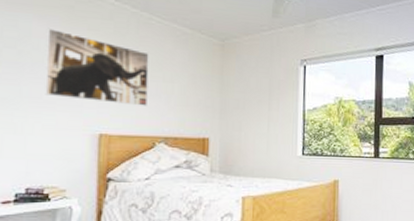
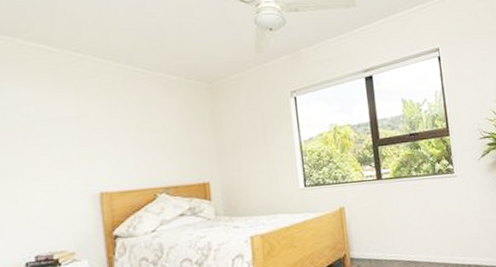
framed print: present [45,29,149,106] -> none [35,94,144,162]

